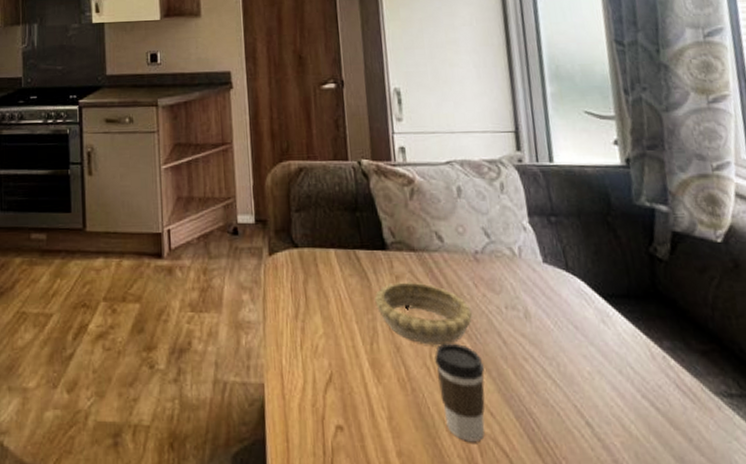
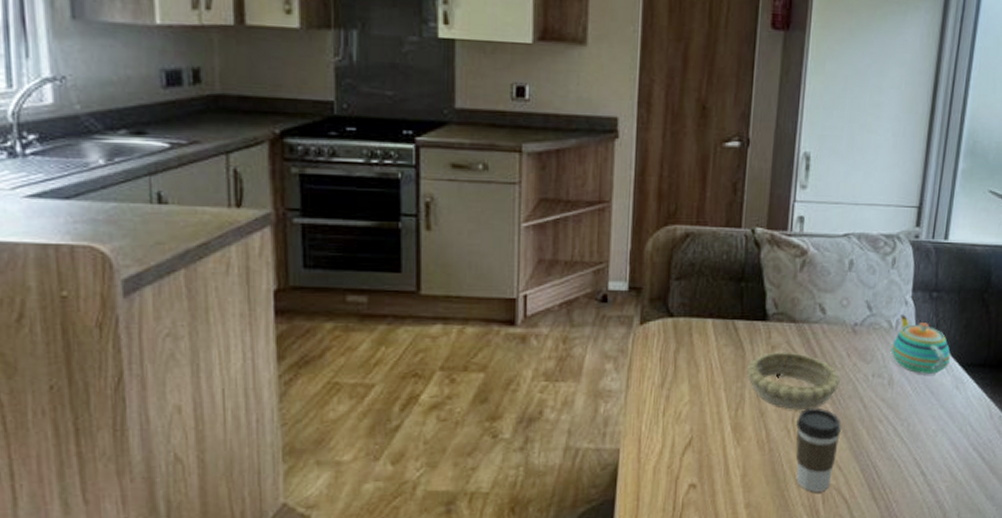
teapot: none [519,241,588,306] -> present [890,314,951,374]

